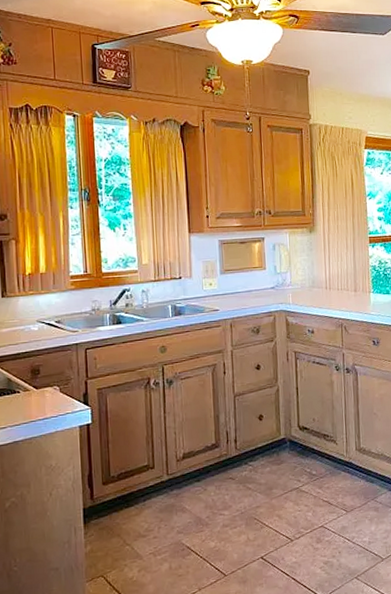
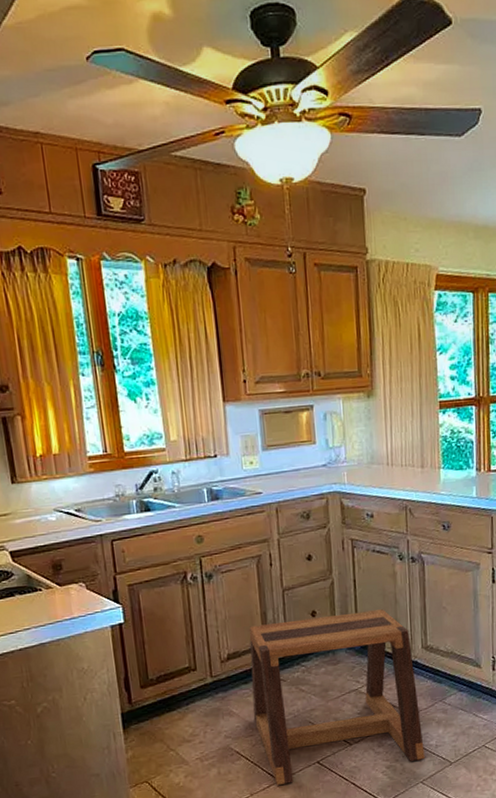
stool: none [203,414,359,580] -> present [249,609,425,785]

